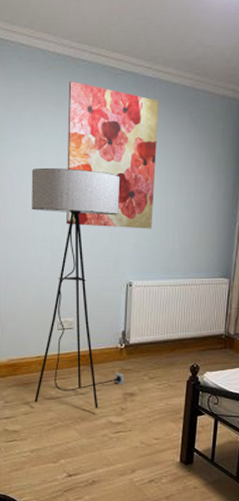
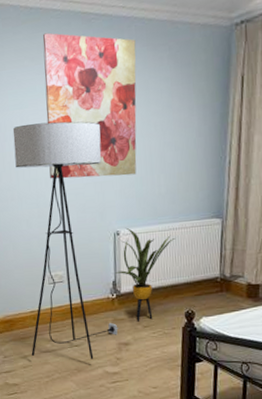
house plant: none [126,279,185,373] -> present [115,227,175,322]

